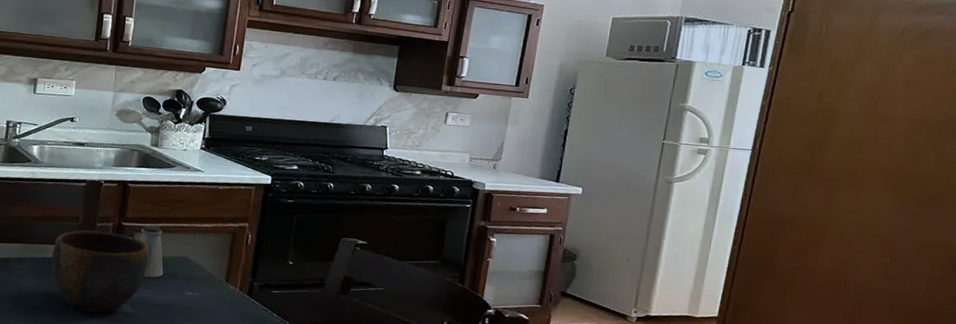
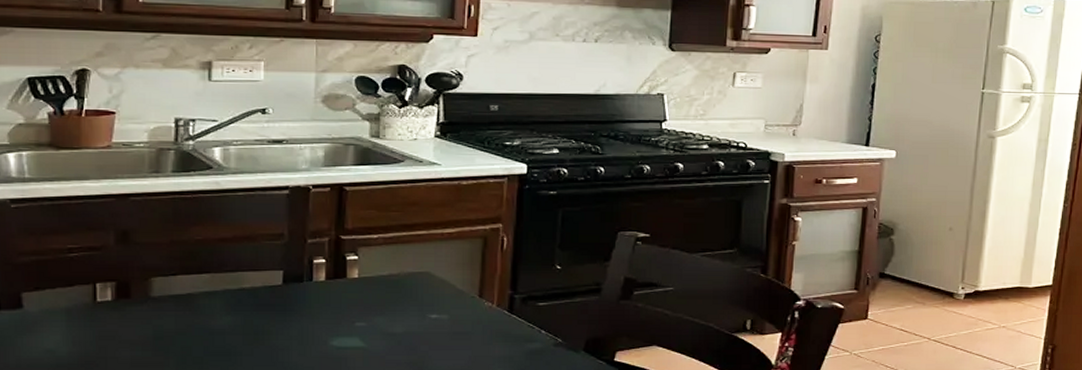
bowl: present [51,230,149,313] -> none [250,248,378,351]
saltshaker: present [139,225,164,278] -> none [365,236,399,301]

